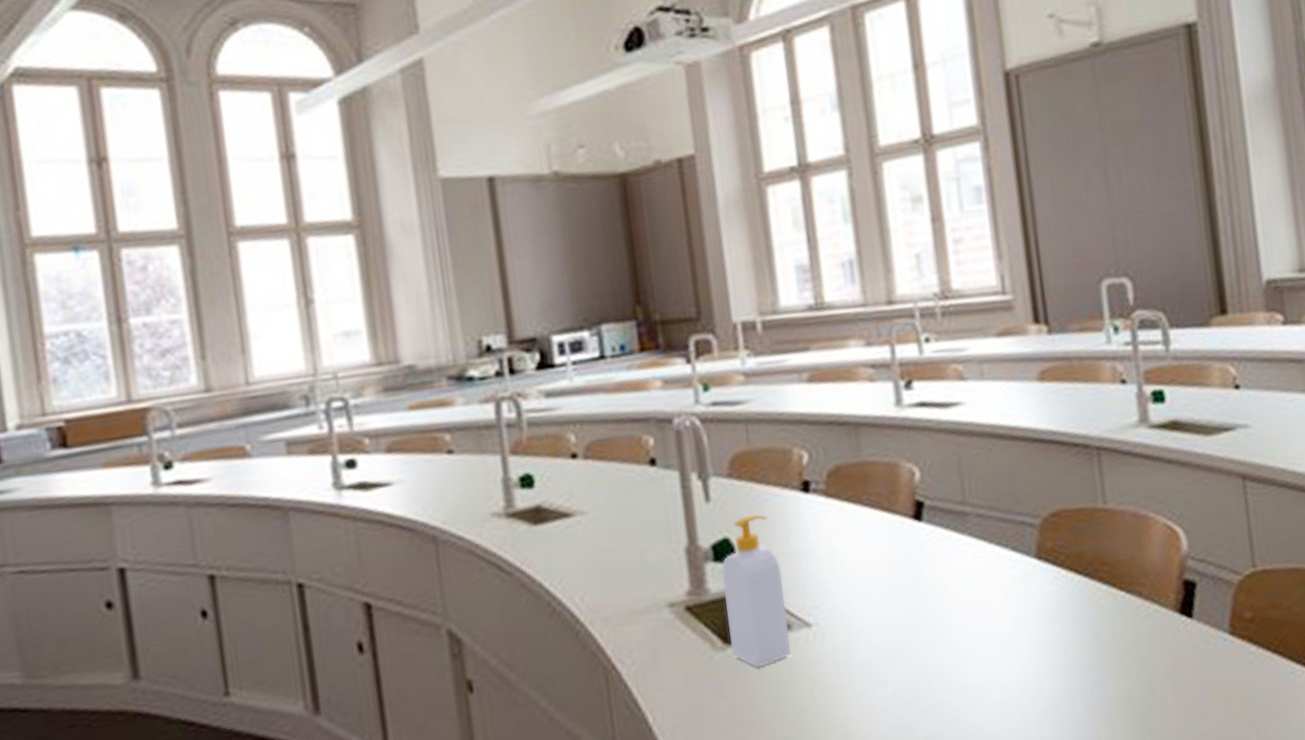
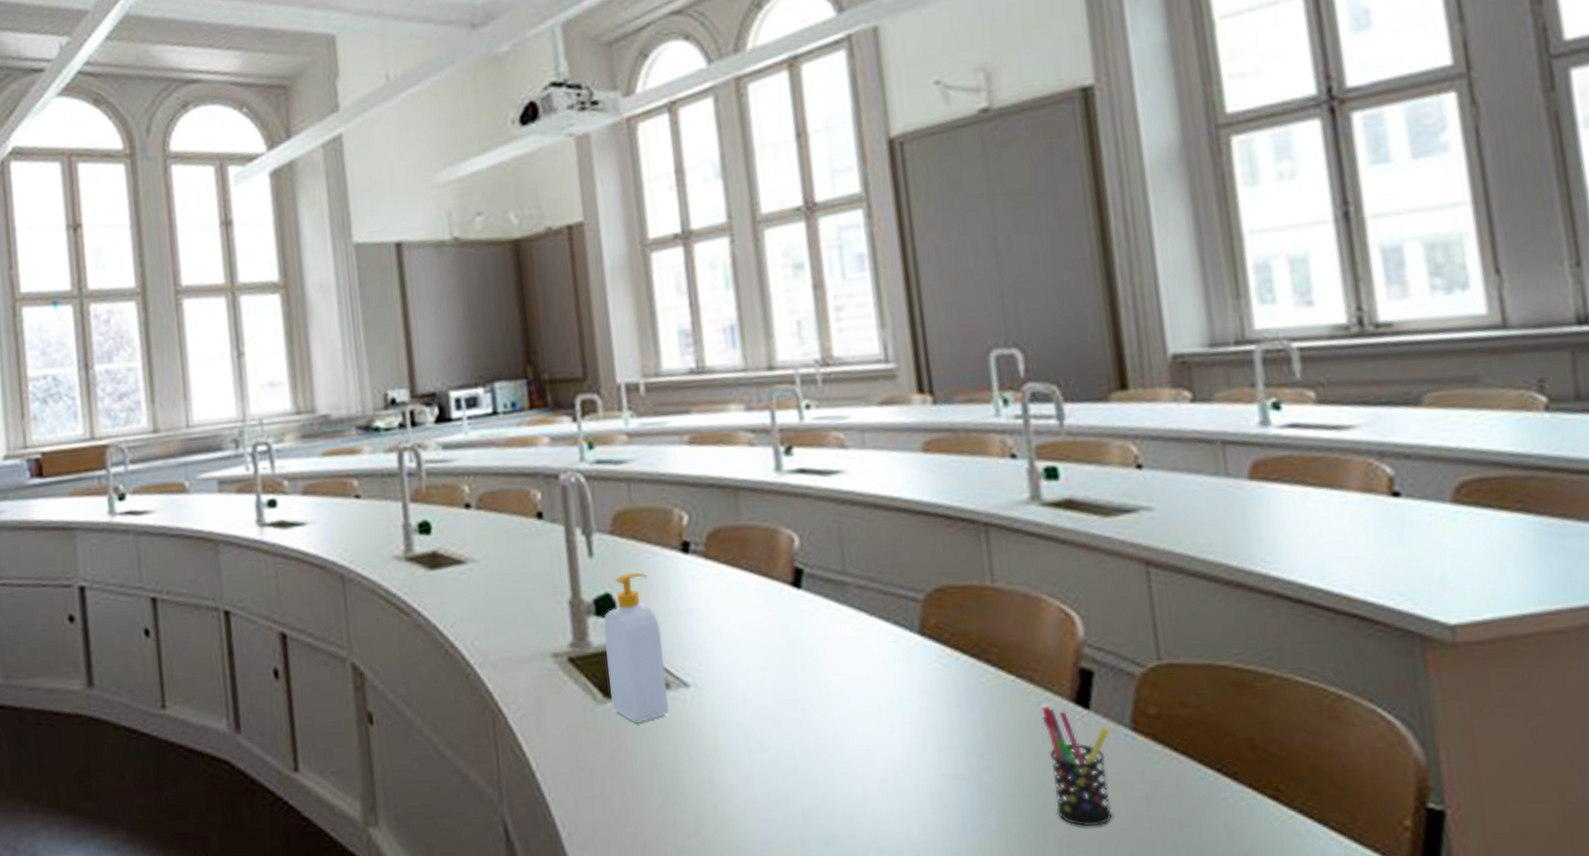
pen holder: none [1149,618,1213,728] -> present [1042,705,1113,827]

